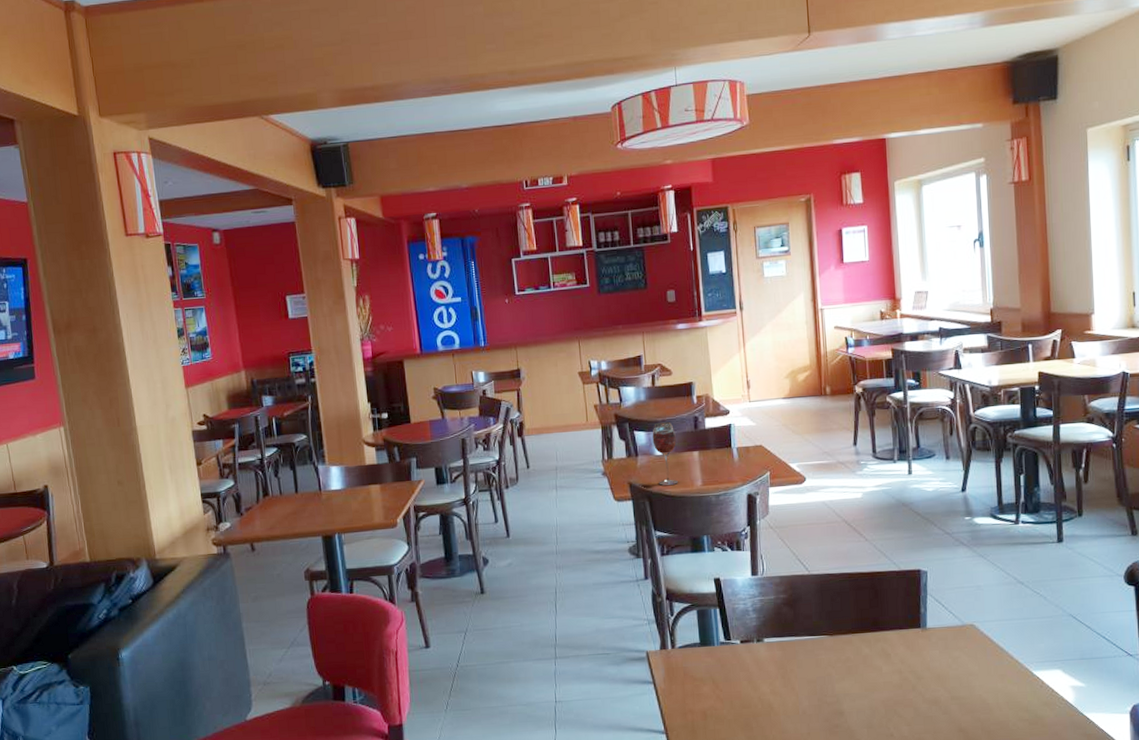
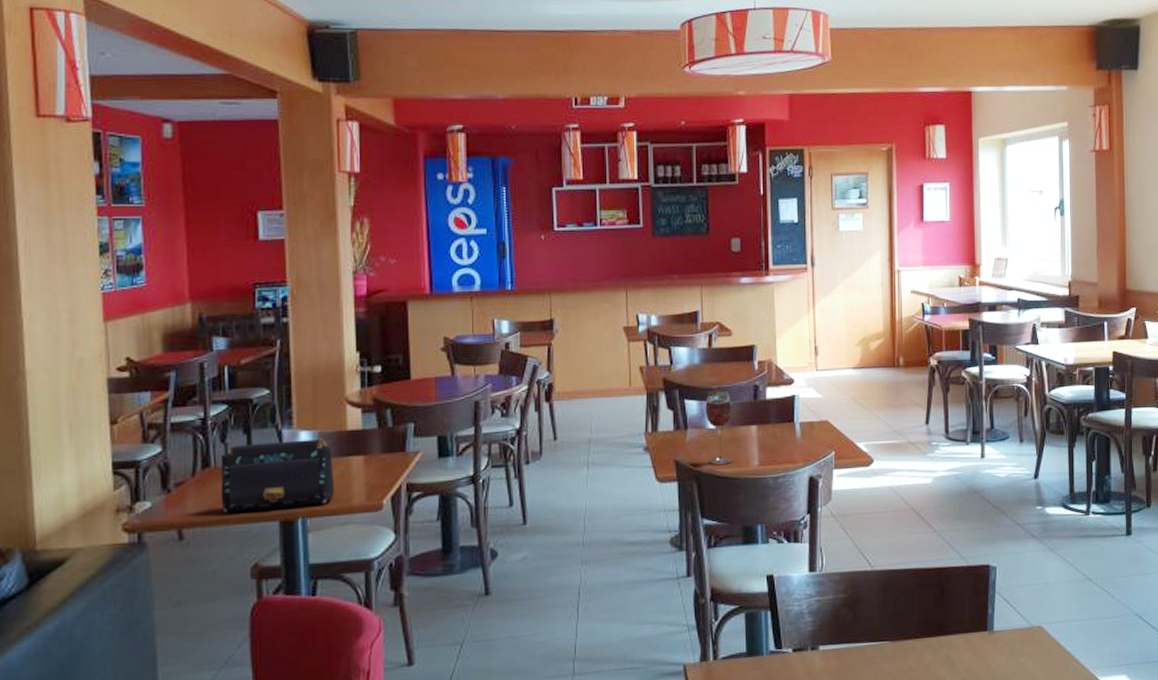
handbag: none [275,471,361,530] -> present [220,438,335,513]

